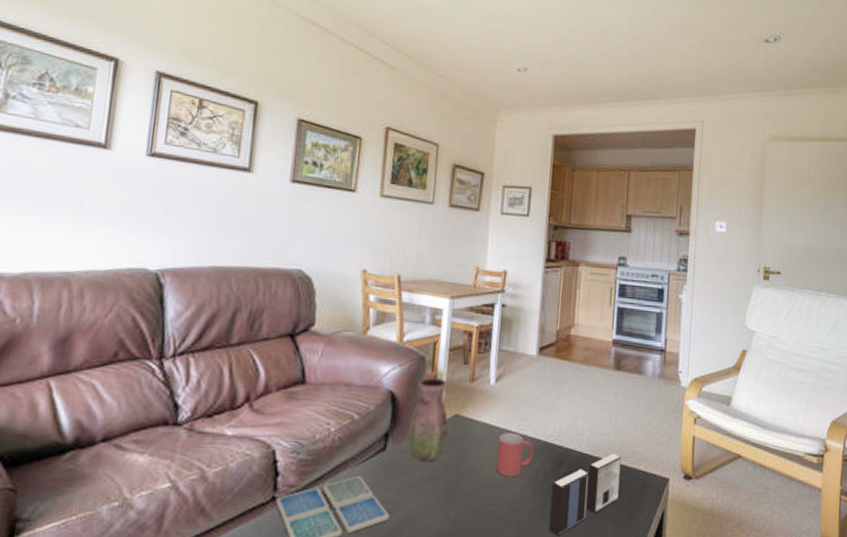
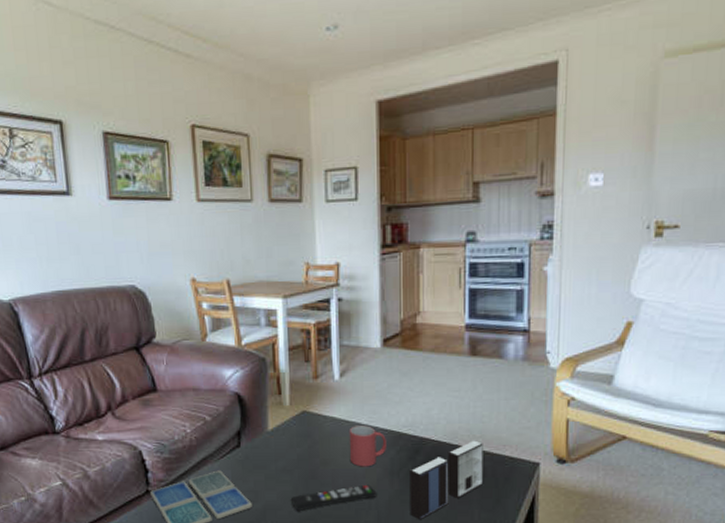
vase: present [408,377,449,463] -> none [259,377,297,456]
remote control: none [430,496,519,526] -> present [290,484,377,512]

